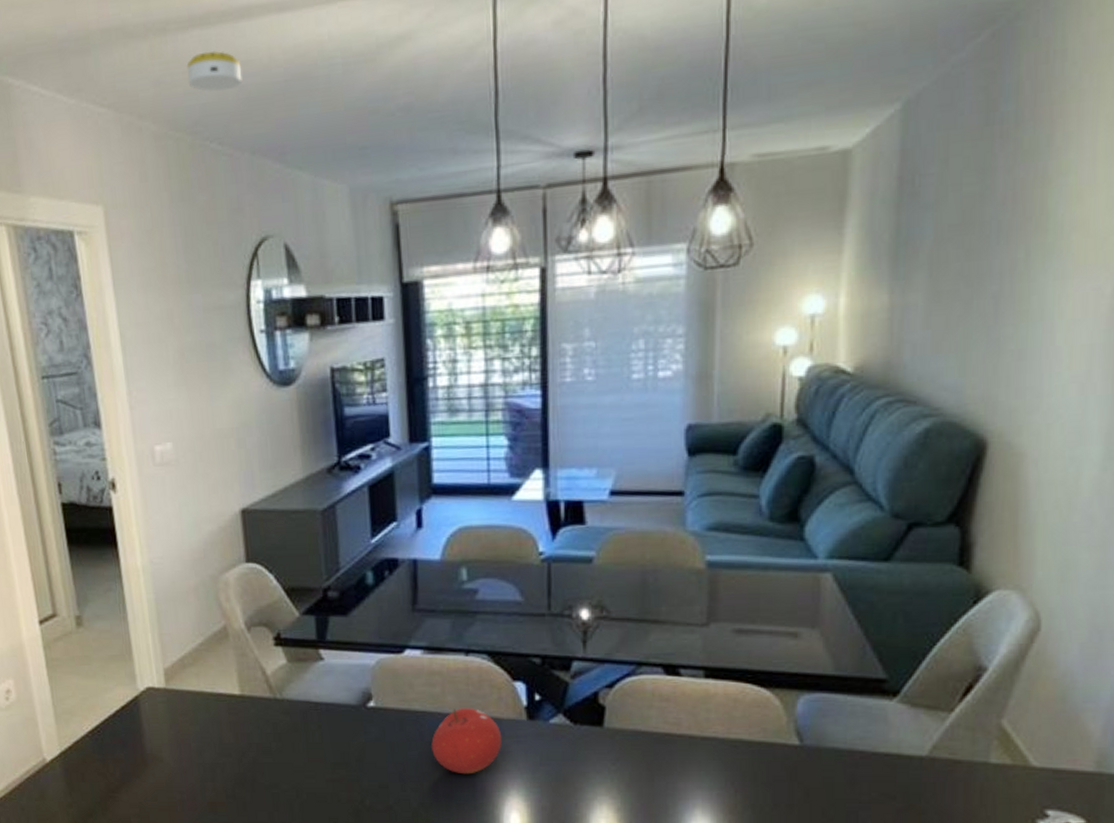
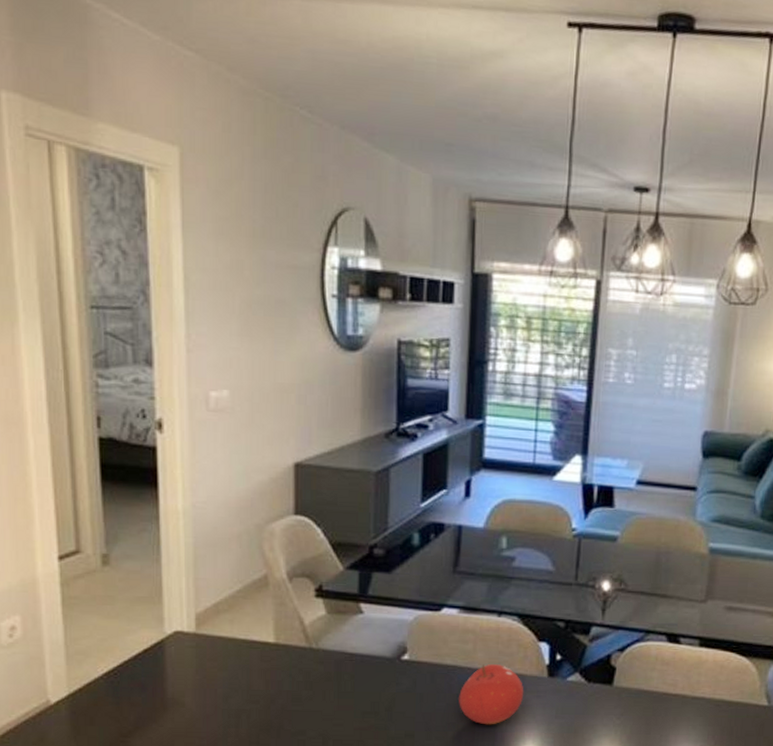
smoke detector: present [186,50,243,92] -> none [283,22,339,64]

